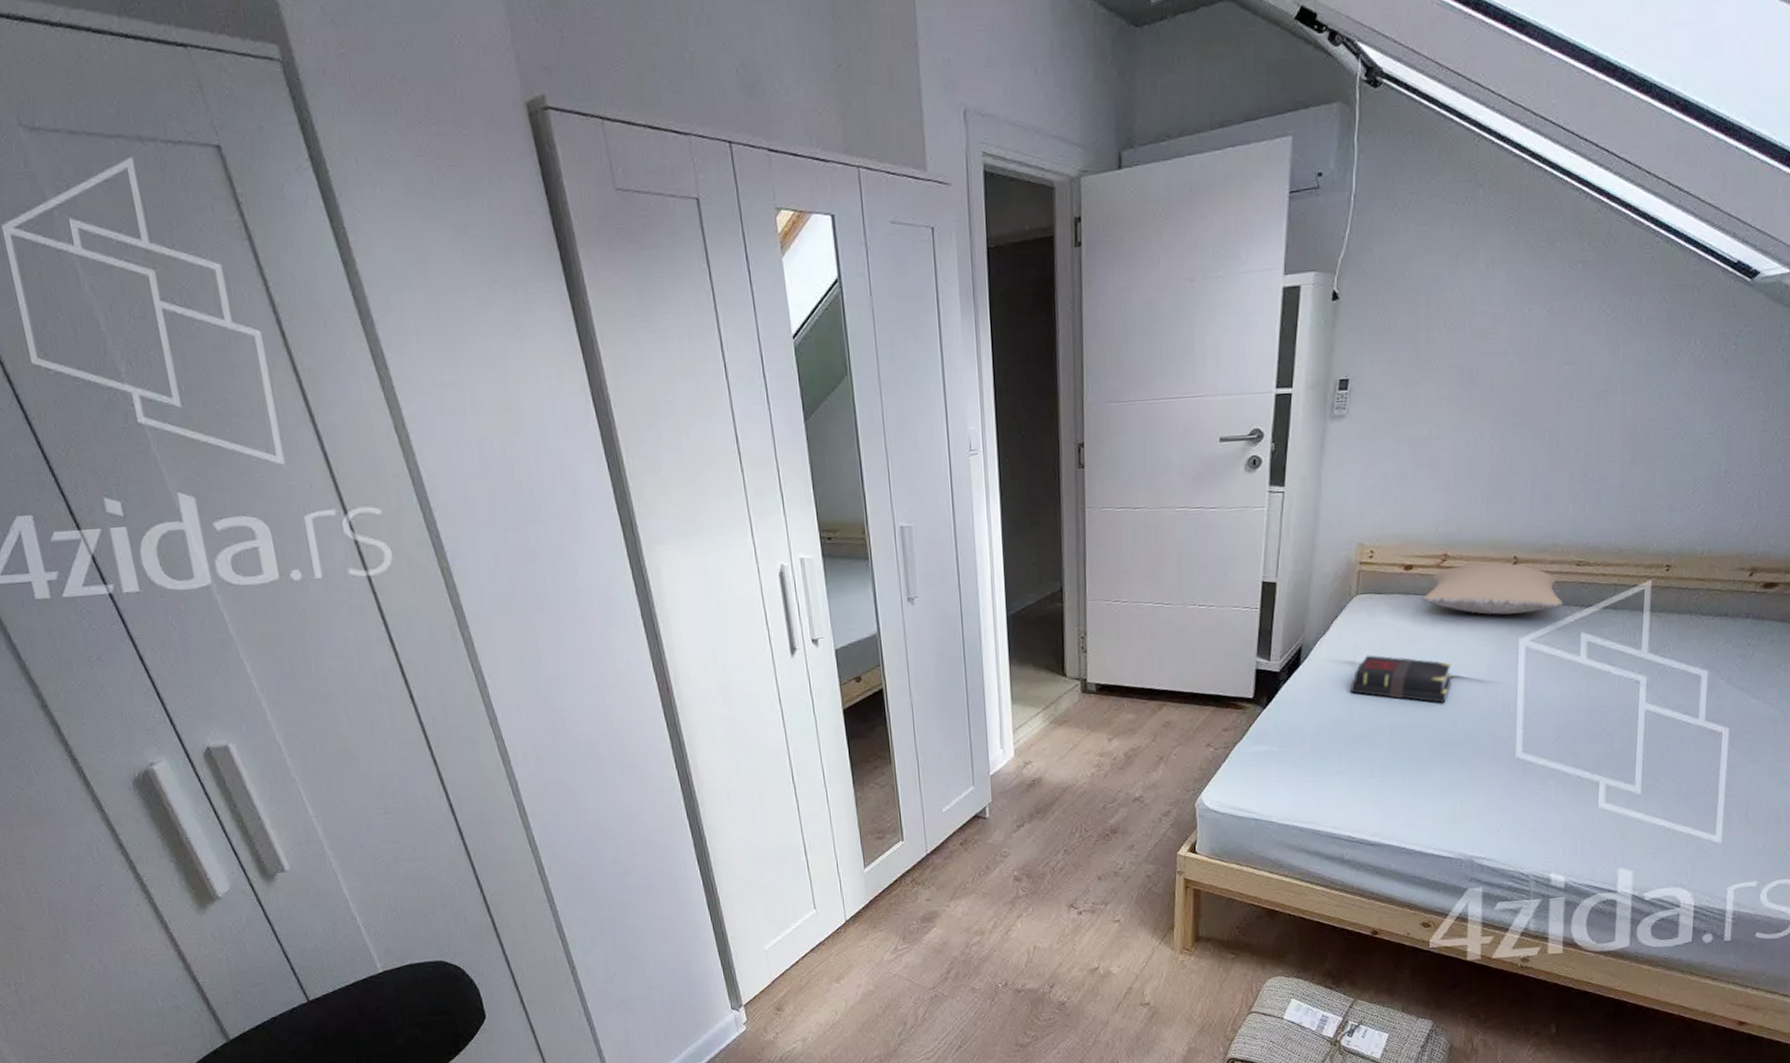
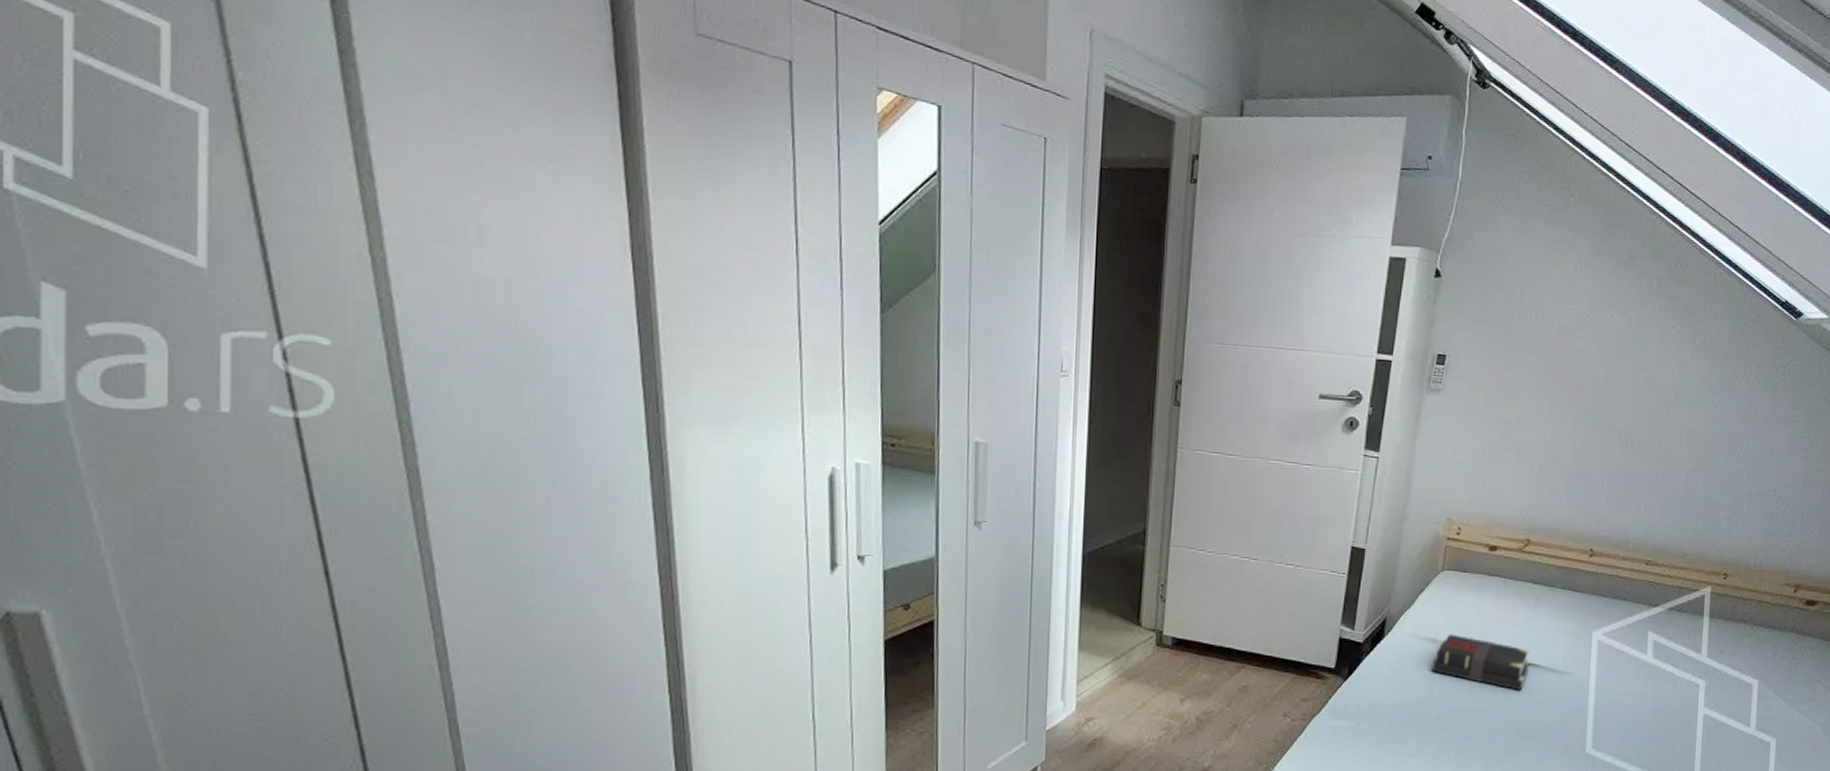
pillow: present [1422,563,1564,615] -> none [1505,552,1634,607]

